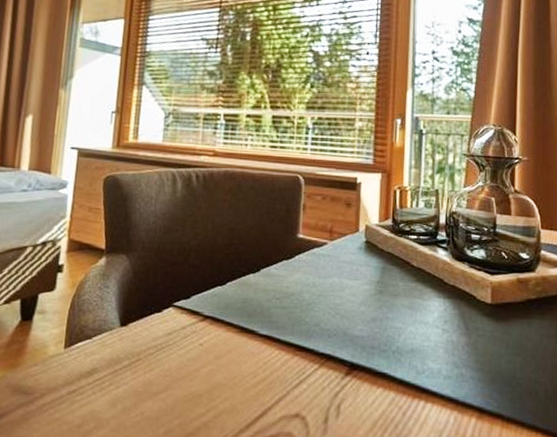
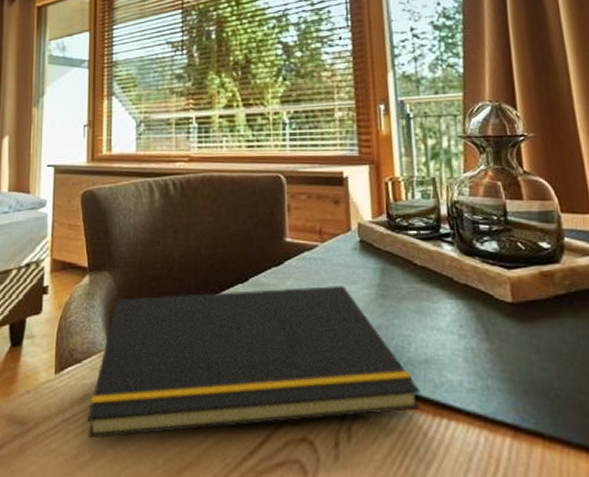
notepad: none [93,279,404,410] -> present [87,286,421,439]

